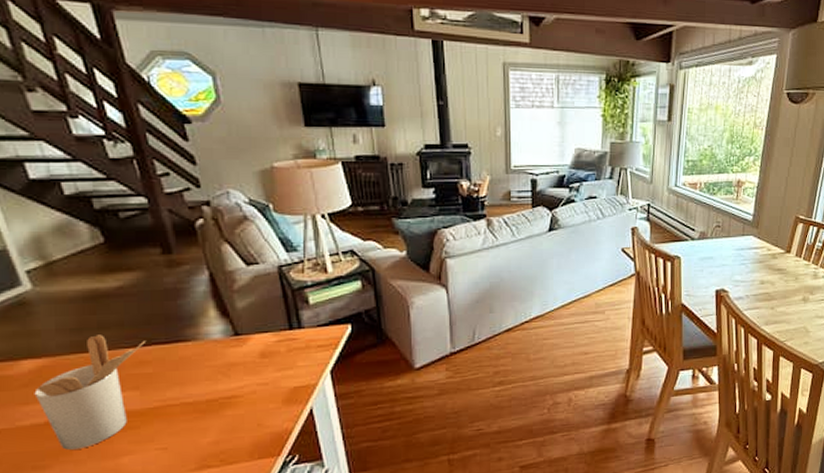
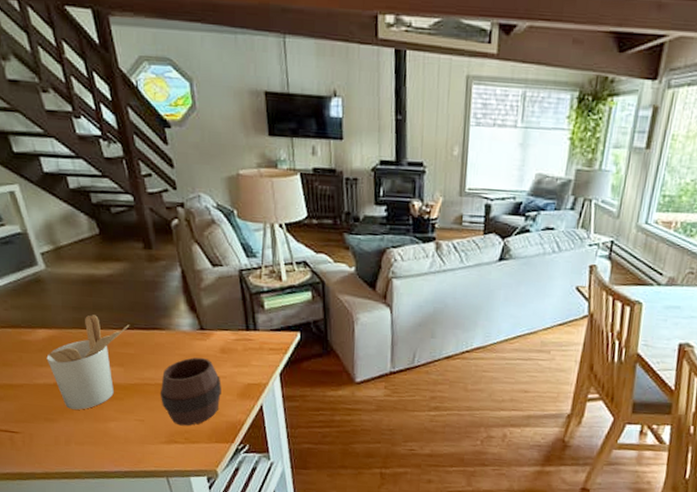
cup: none [186,365,263,447] -> present [160,357,221,426]

